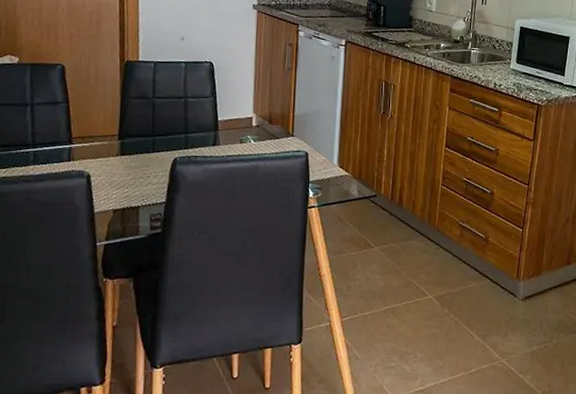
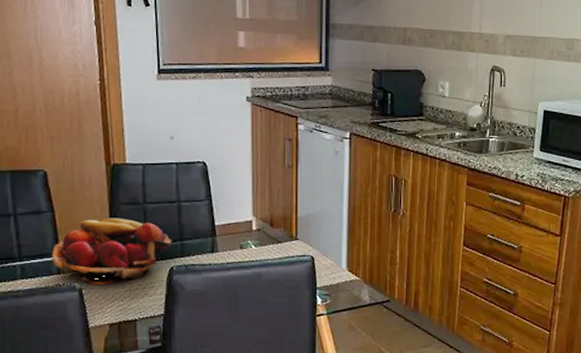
fruit basket: none [64,110,178,173] -> present [52,218,172,285]

